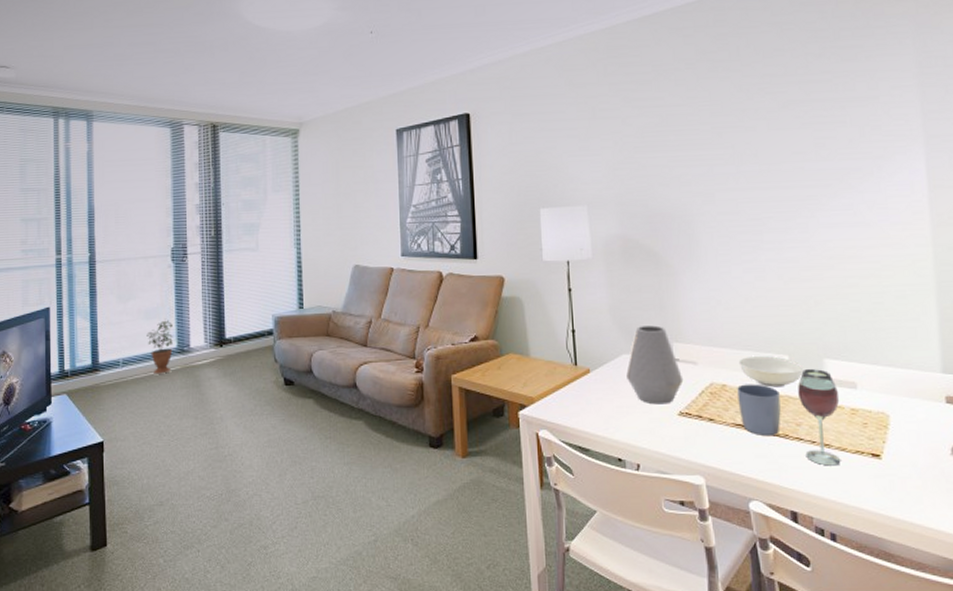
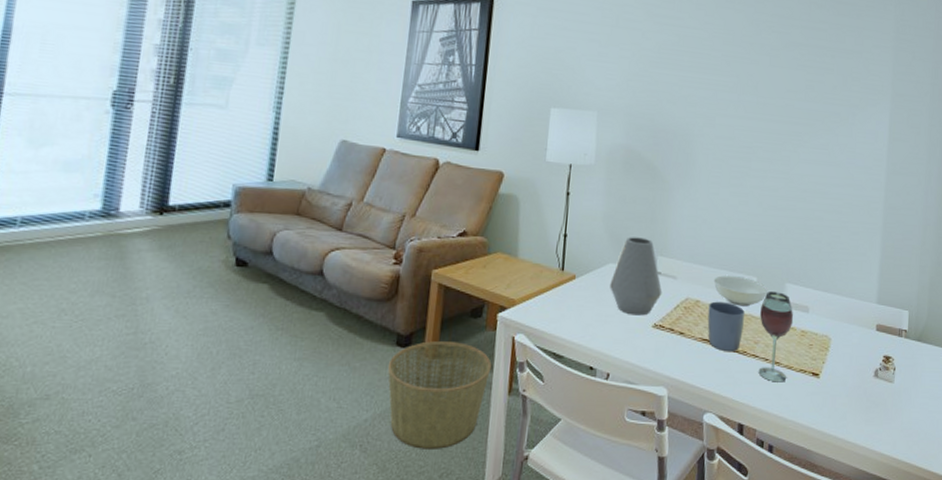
potted plant: present [147,318,173,374] -> none [61,174,100,240]
basket: none [424,441,520,542] -> present [387,341,492,449]

